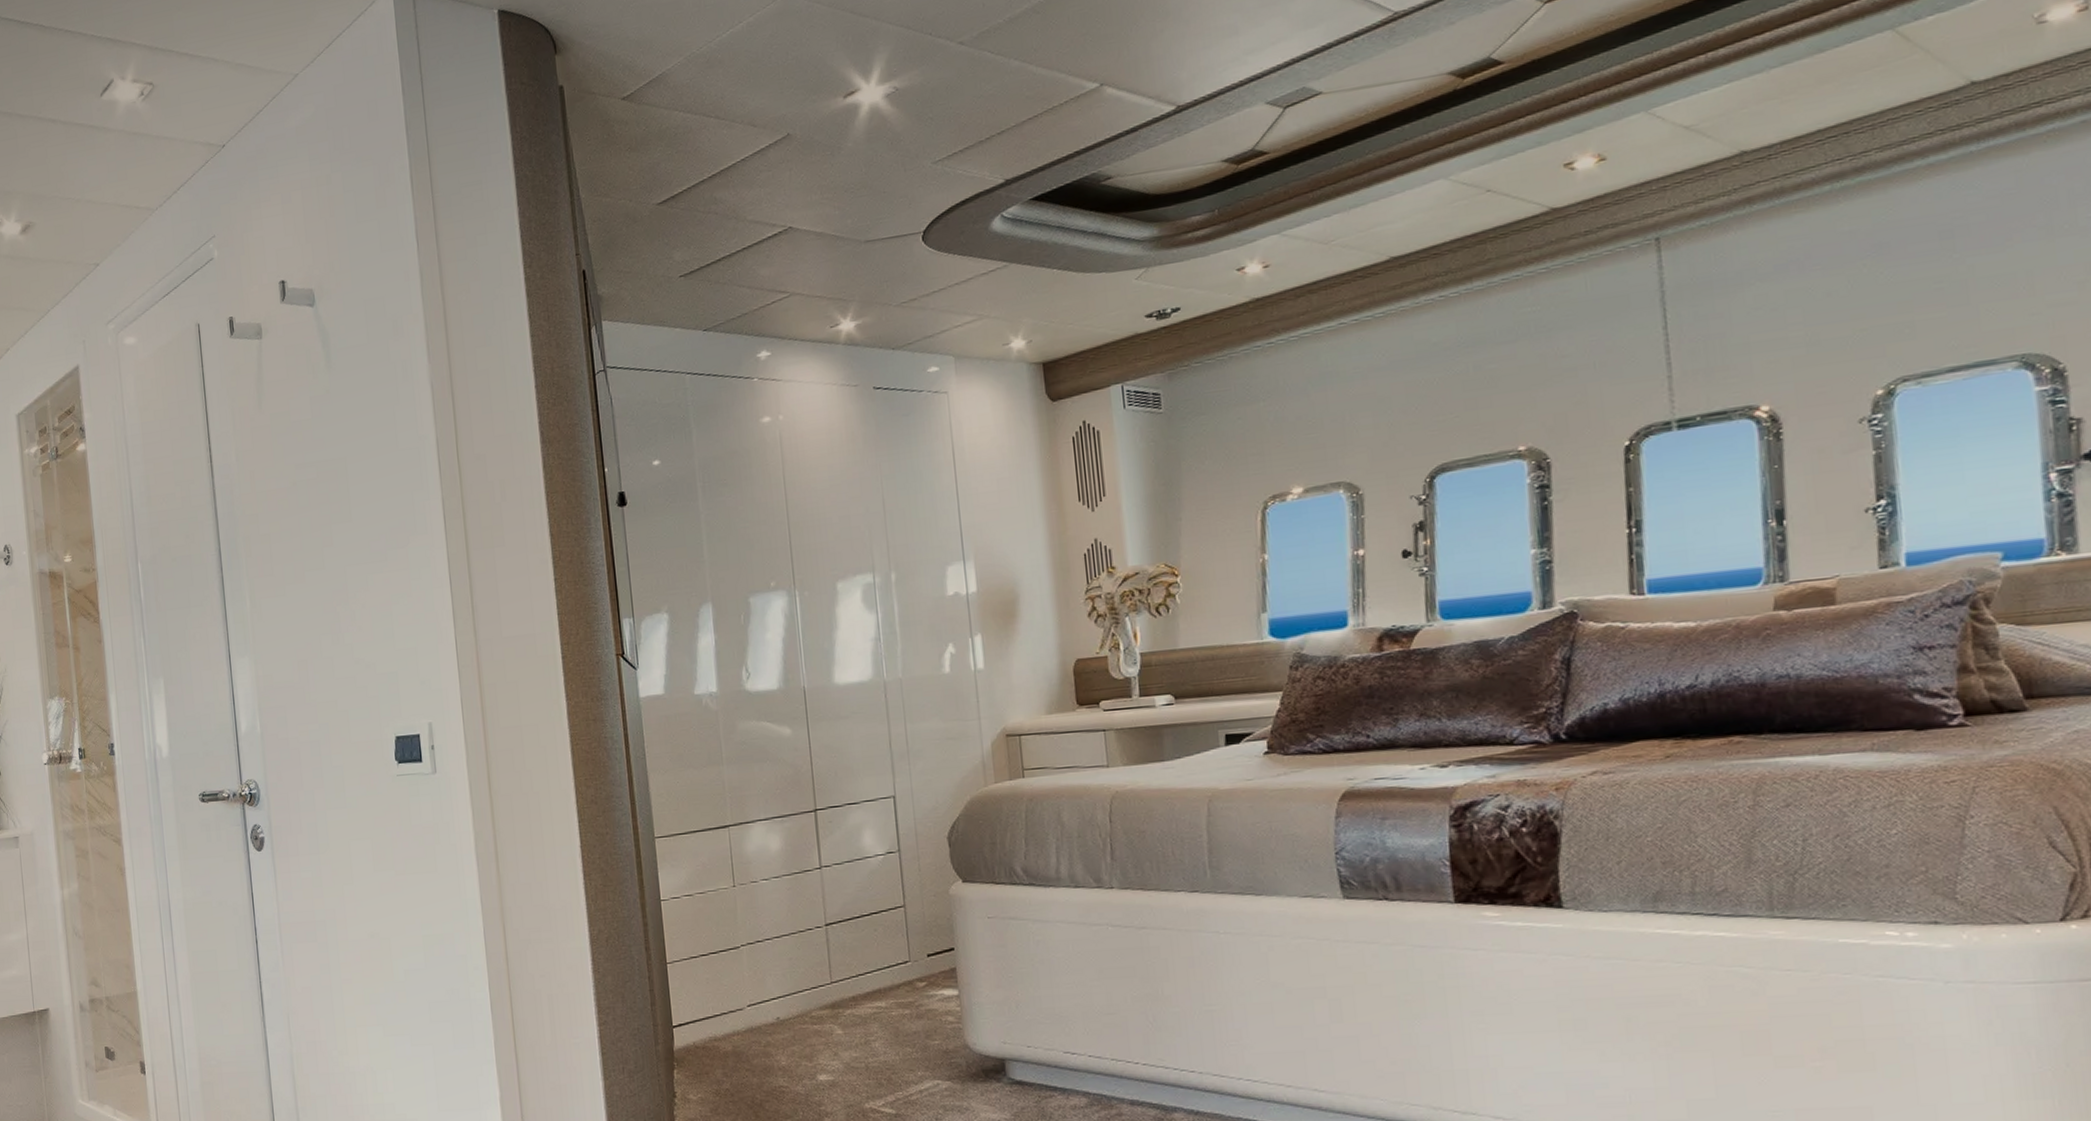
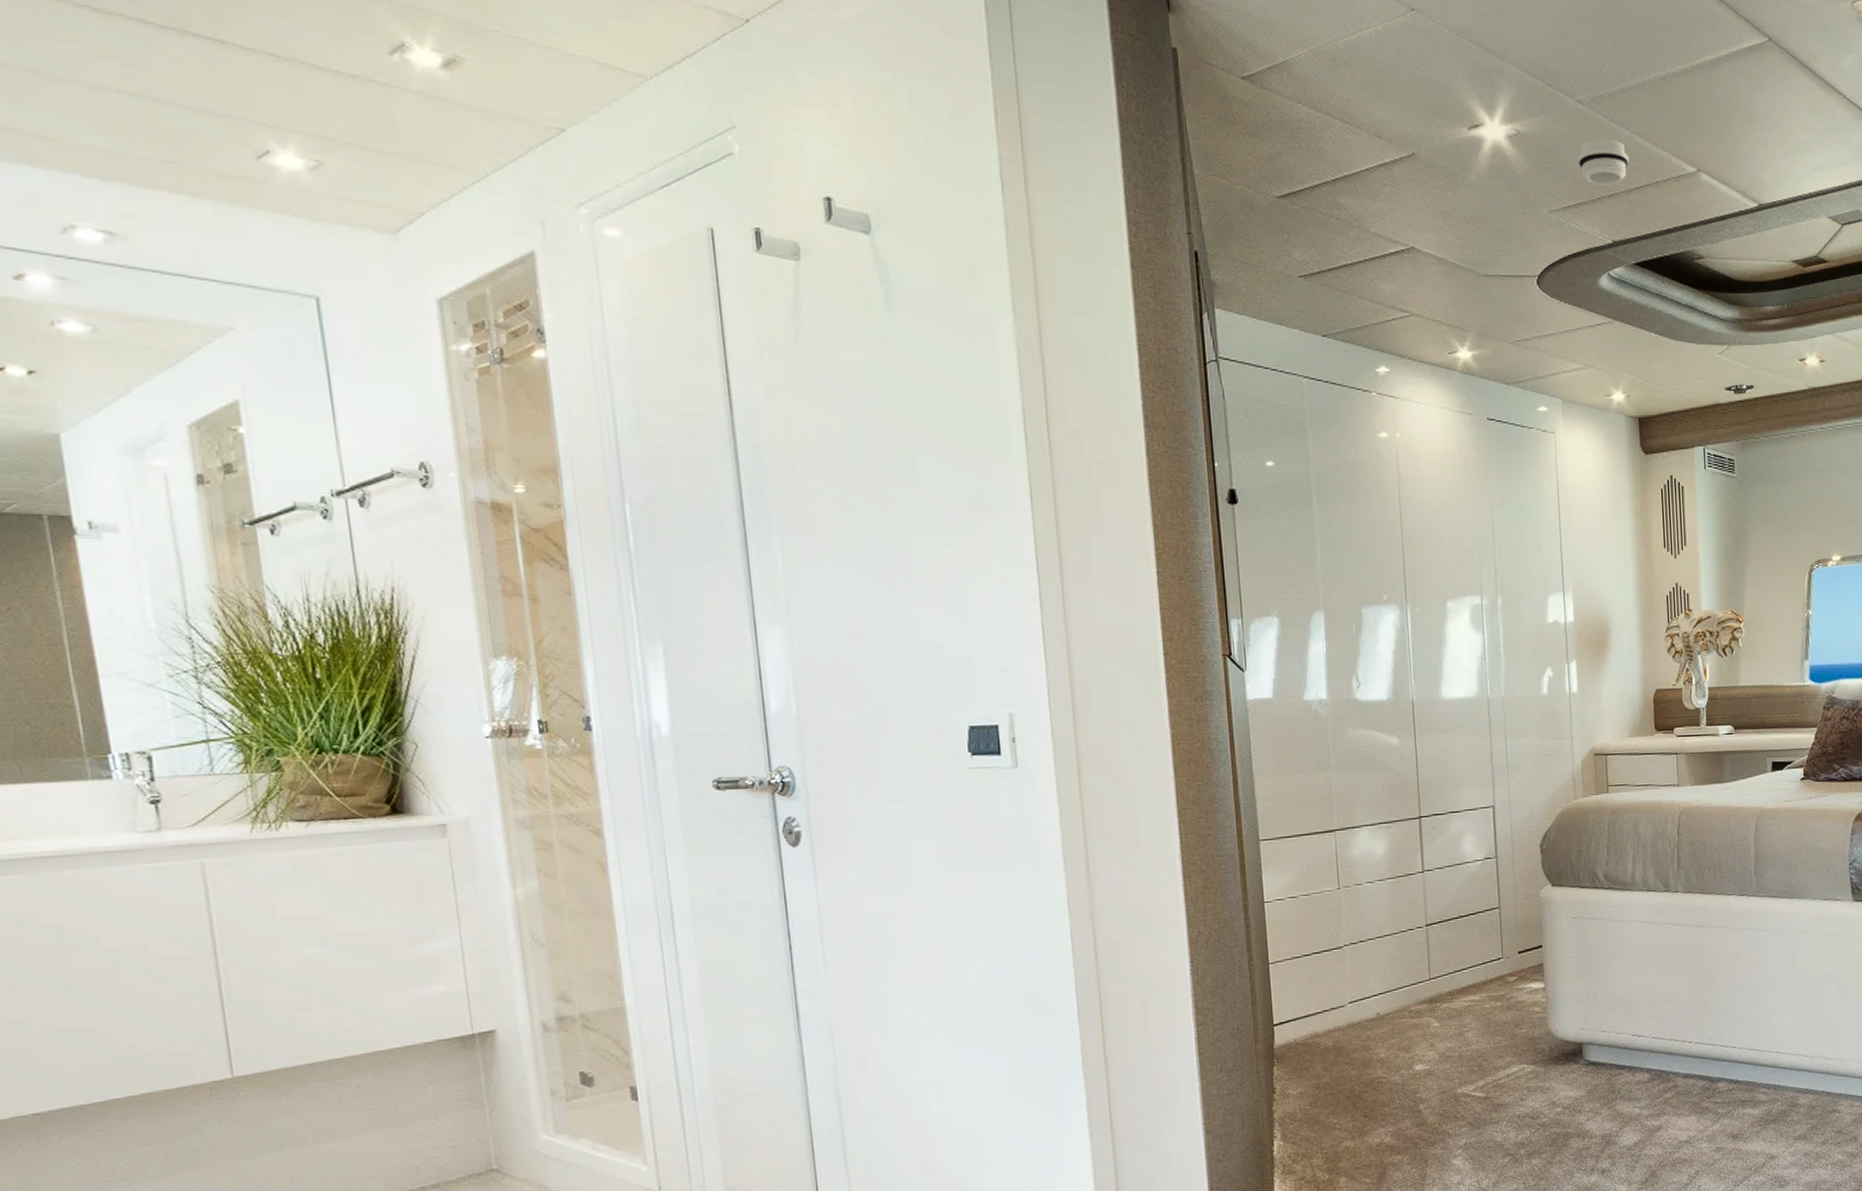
smoke detector: none [962,73,1021,125] -> present [1578,138,1629,185]

